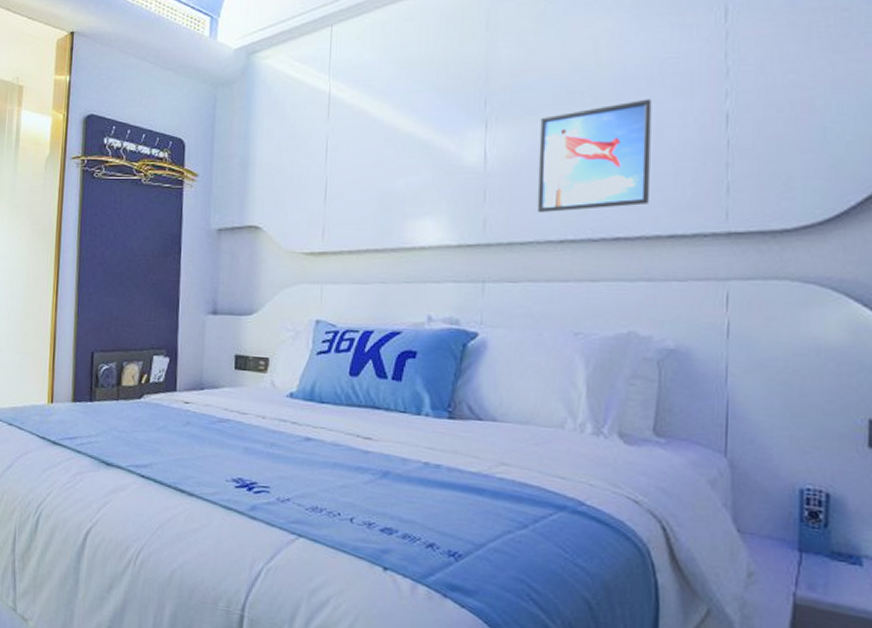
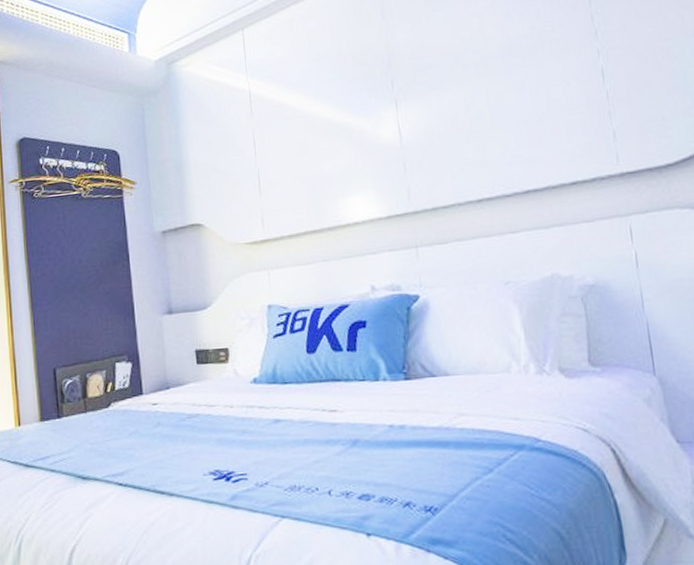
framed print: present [537,99,652,213] -> none [443,63,551,178]

